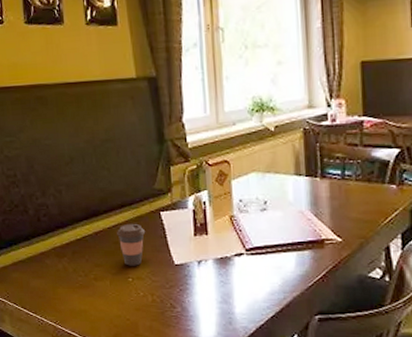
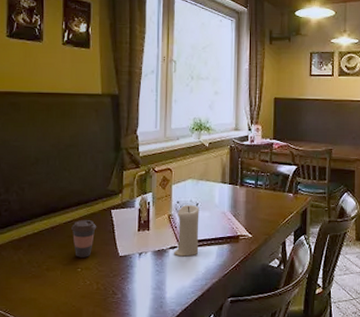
candle: none [240,202,272,265] -> present [174,204,199,257]

